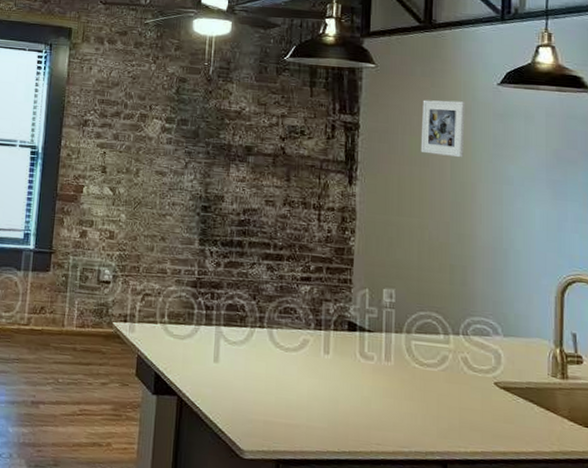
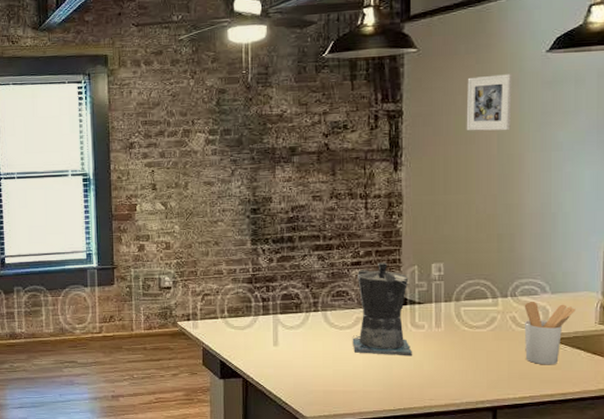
coffee maker: none [297,281,360,391] -> present [352,262,412,356]
utensil holder: none [476,343,528,418] -> present [524,302,576,365]

